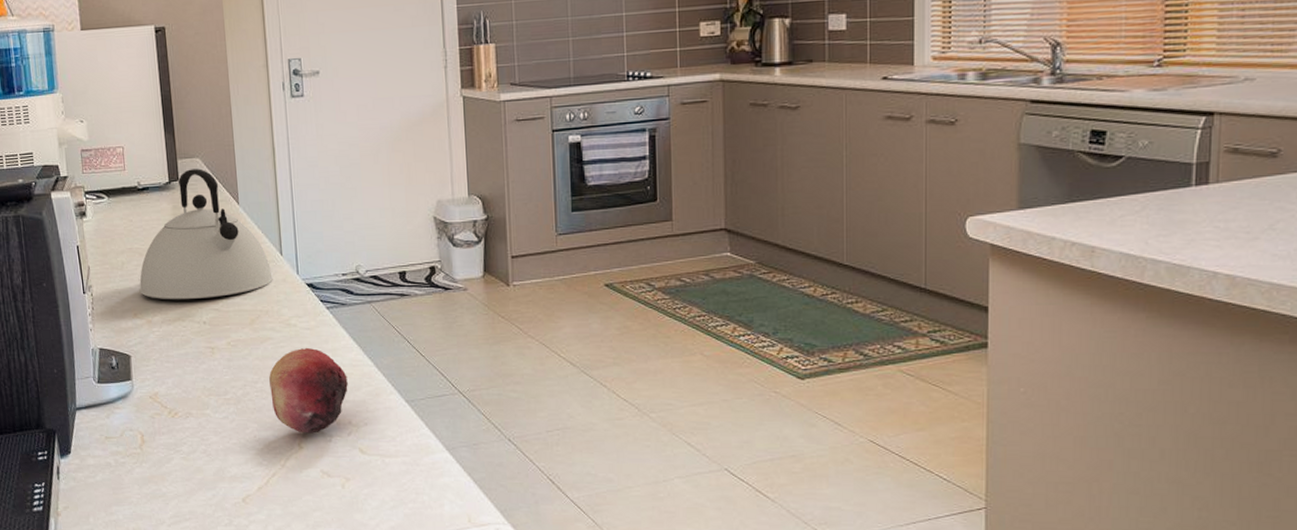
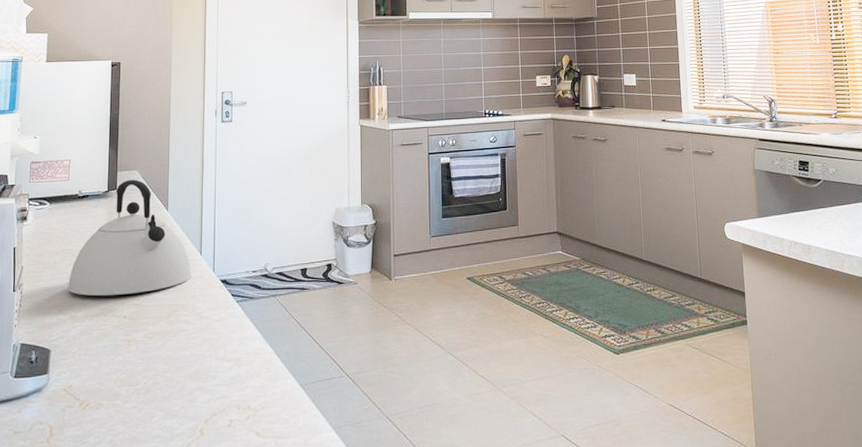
fruit: present [269,347,348,434] -> none [179,337,250,419]

